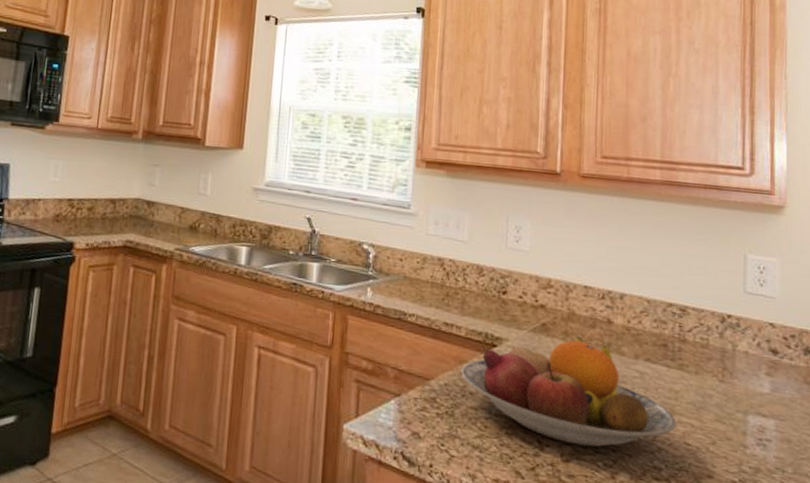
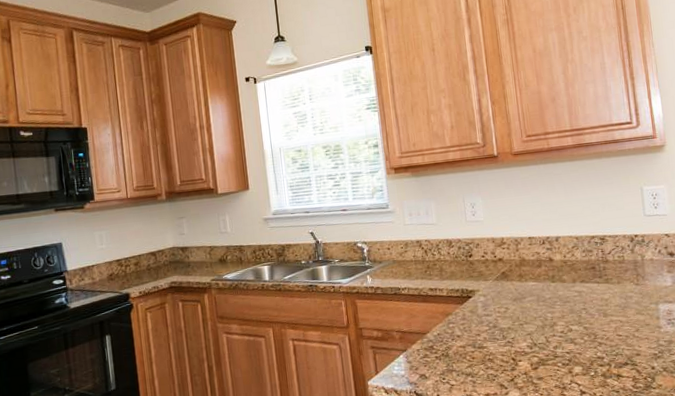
fruit bowl: present [460,336,677,447] -> none [448,275,610,356]

